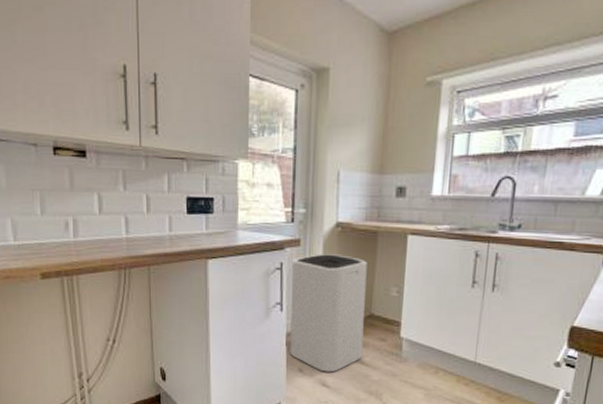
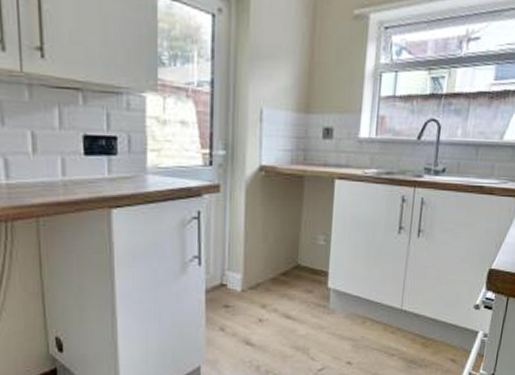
trash can: present [290,254,367,373] -> none [210,201,293,330]

